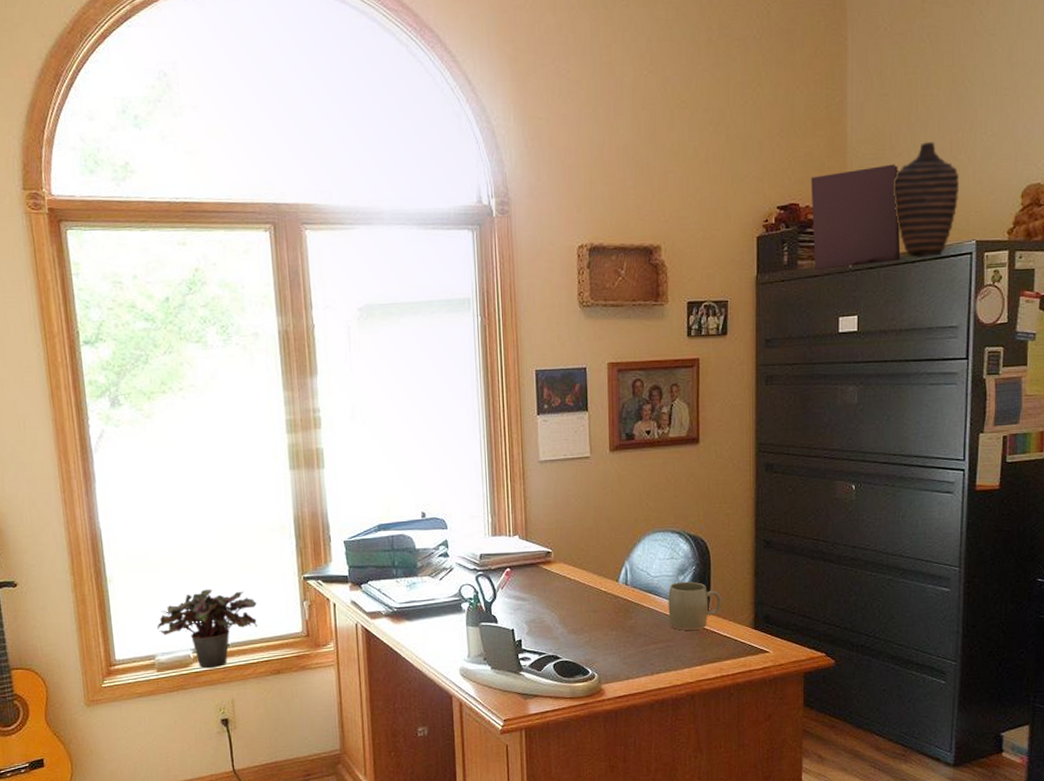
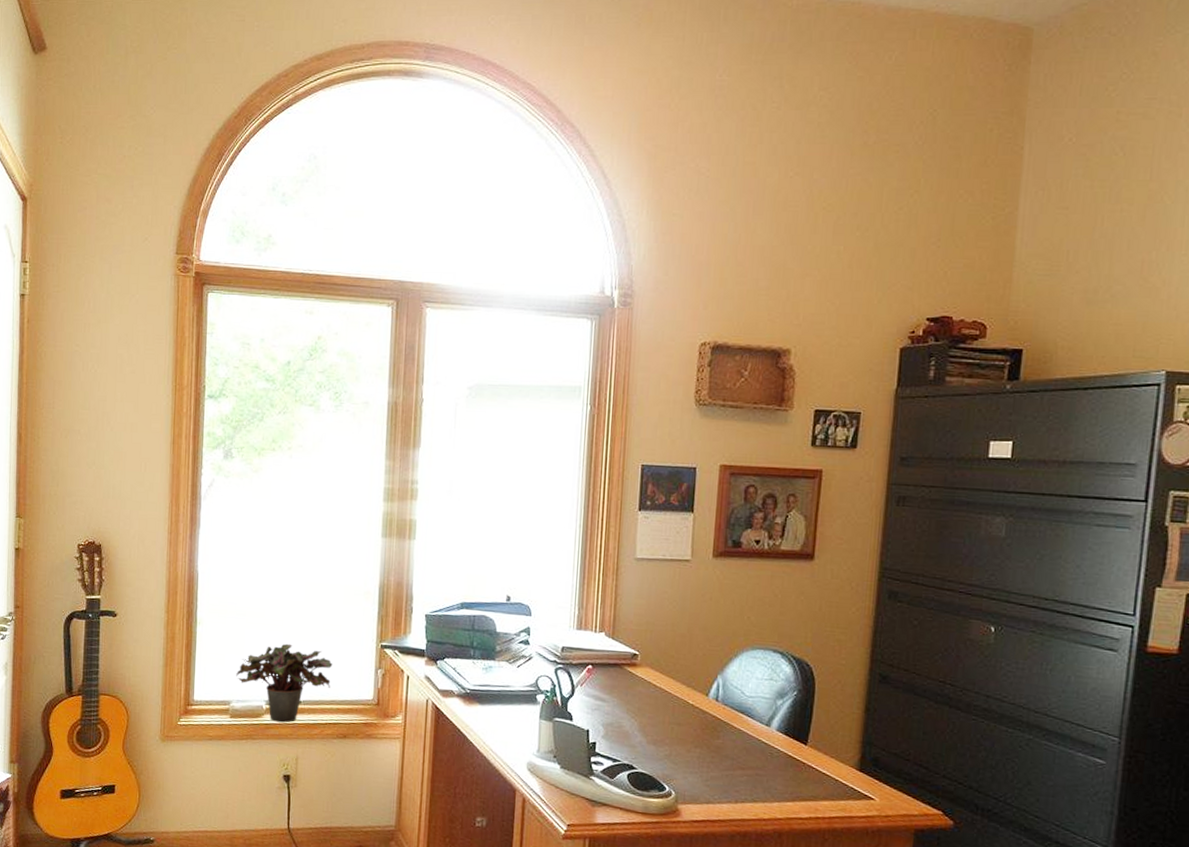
mug: present [668,581,722,630] -> none [761,706,825,762]
binder: present [811,164,901,270] -> none [965,282,1075,389]
decorative vase: present [893,142,960,259] -> none [1066,261,1150,386]

